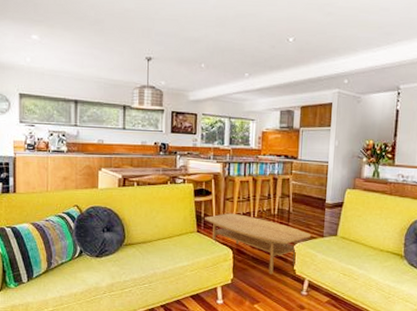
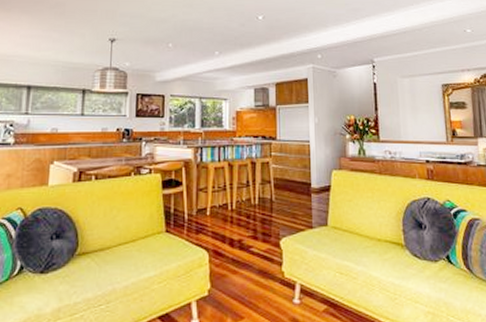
coffee table: present [205,213,312,274] -> none [175,206,299,280]

